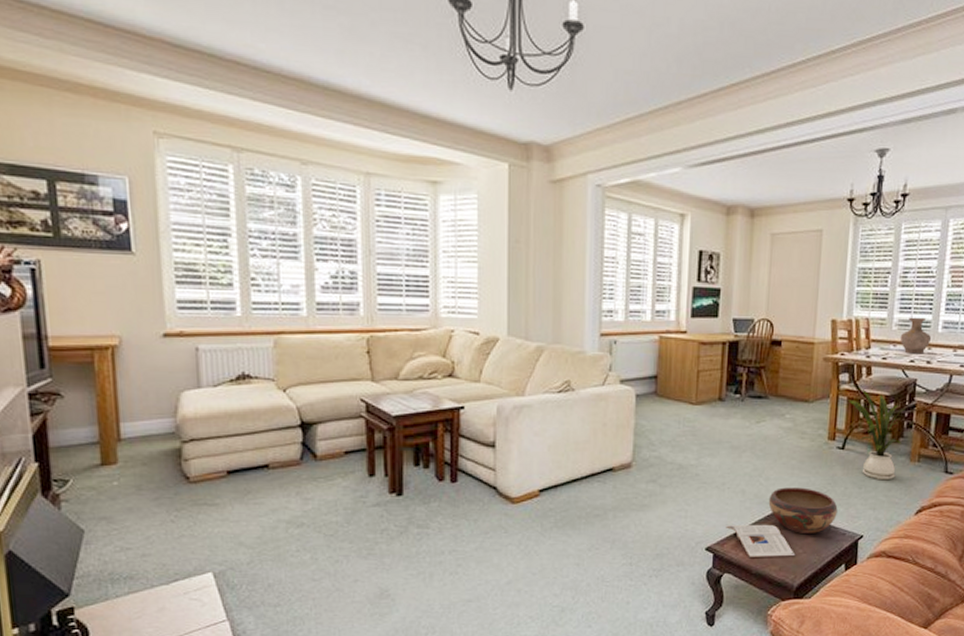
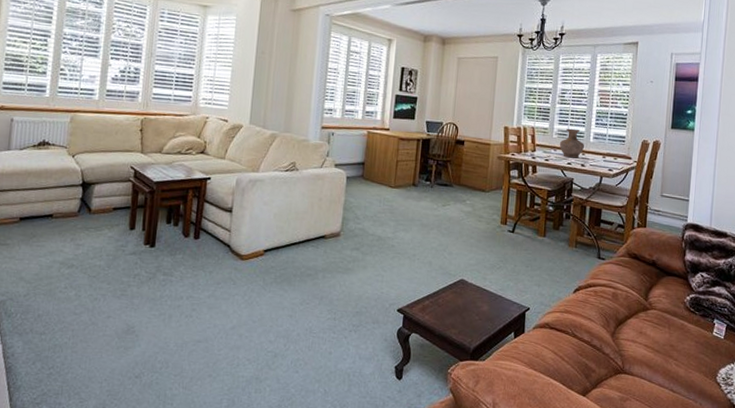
magazine: present [726,524,796,558] -> none [415,290,473,322]
decorative bowl: present [768,487,838,535] -> none [450,261,509,304]
house plant: present [848,388,906,481] -> none [517,183,565,262]

